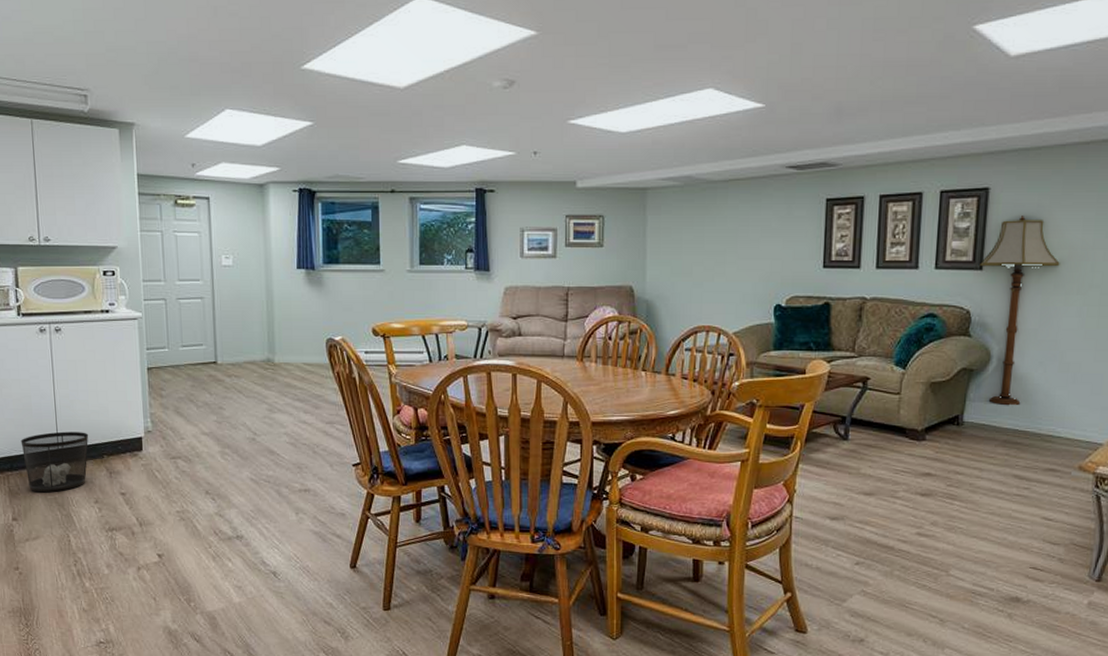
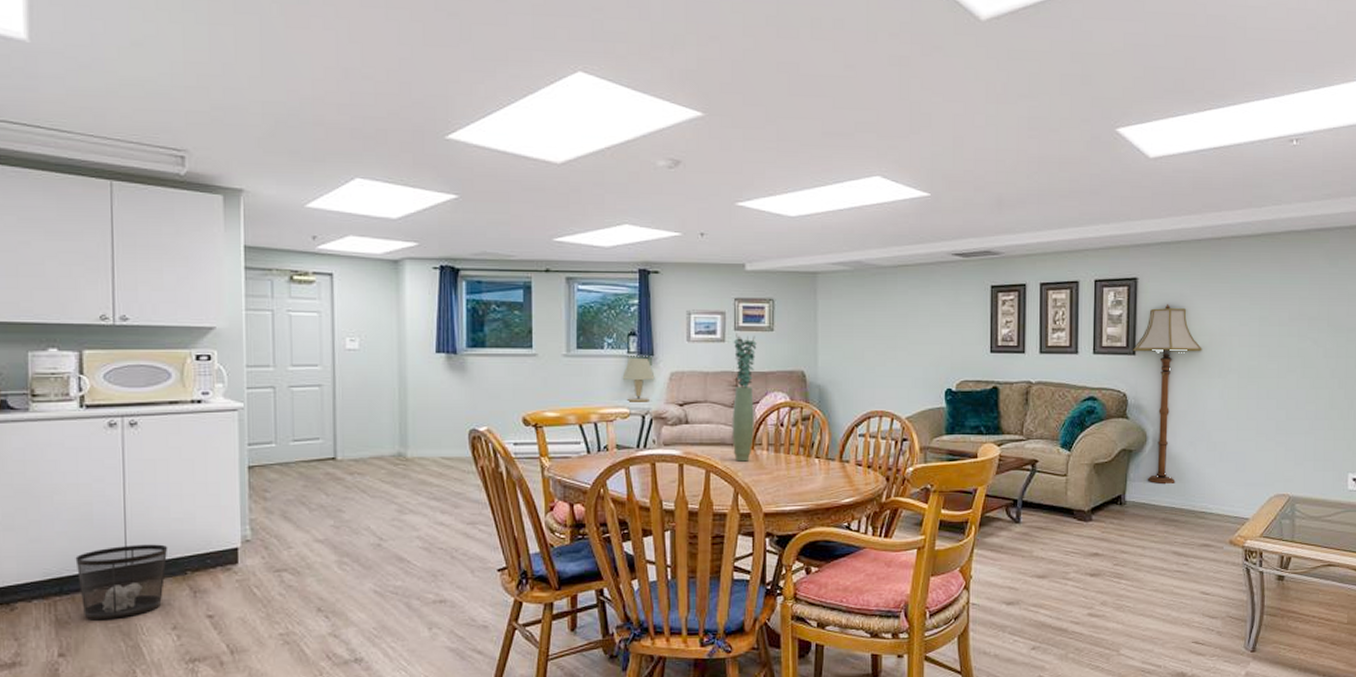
table lamp: none [460,274,491,315] -> present [622,358,655,402]
vase: none [562,249,587,373] -> present [732,332,757,462]

